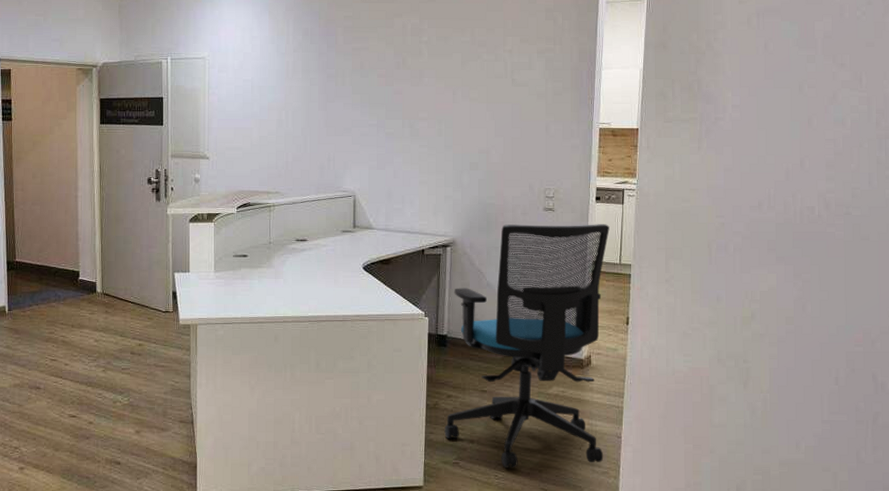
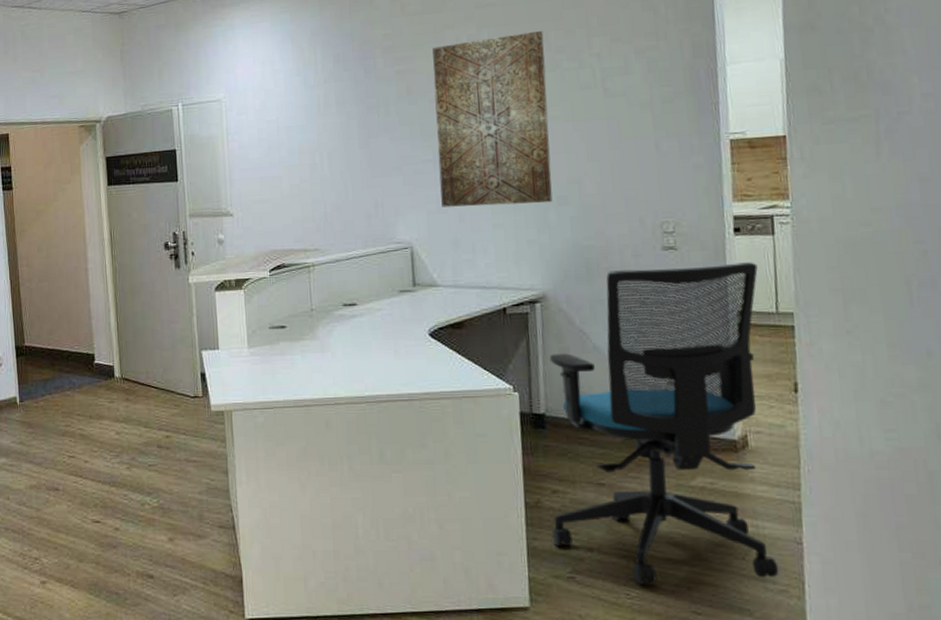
wall art: none [381,27,471,167] -> present [432,31,553,208]

